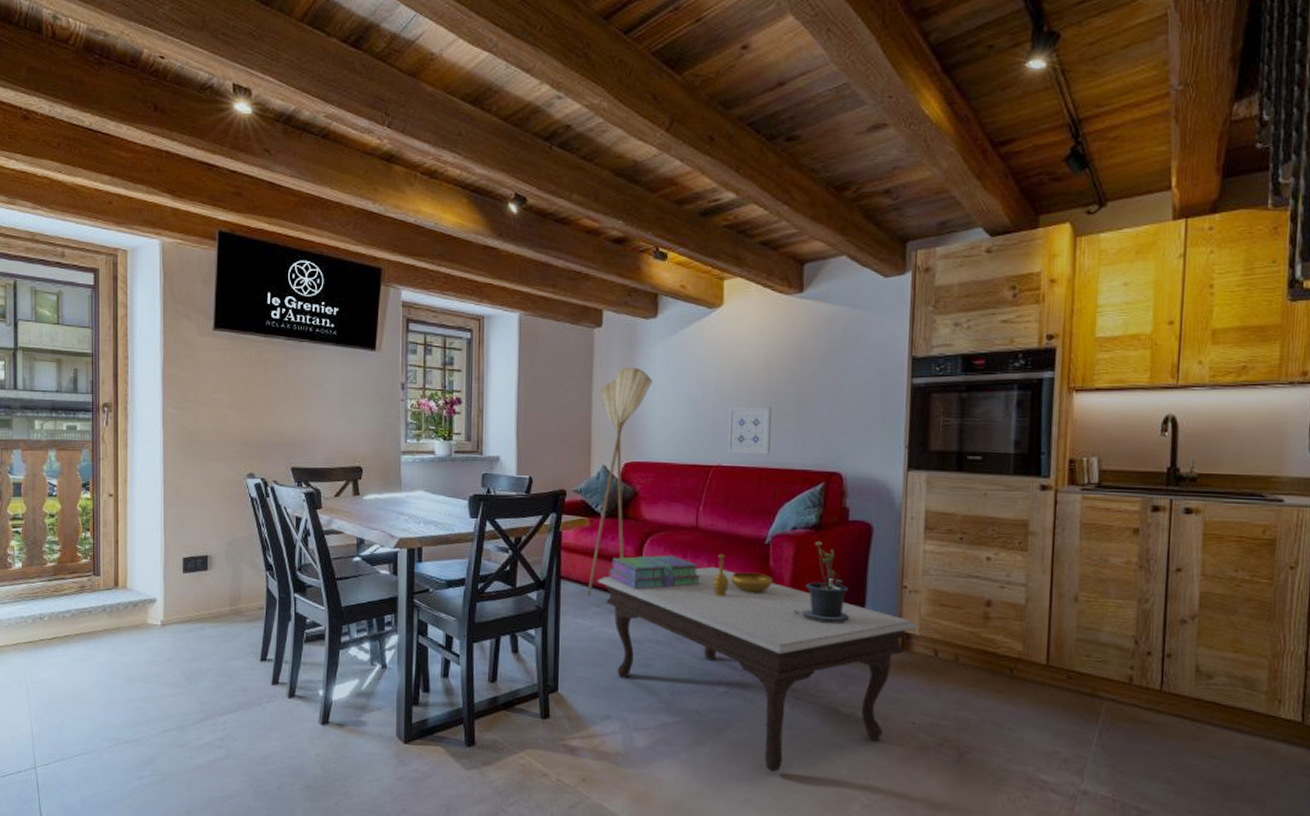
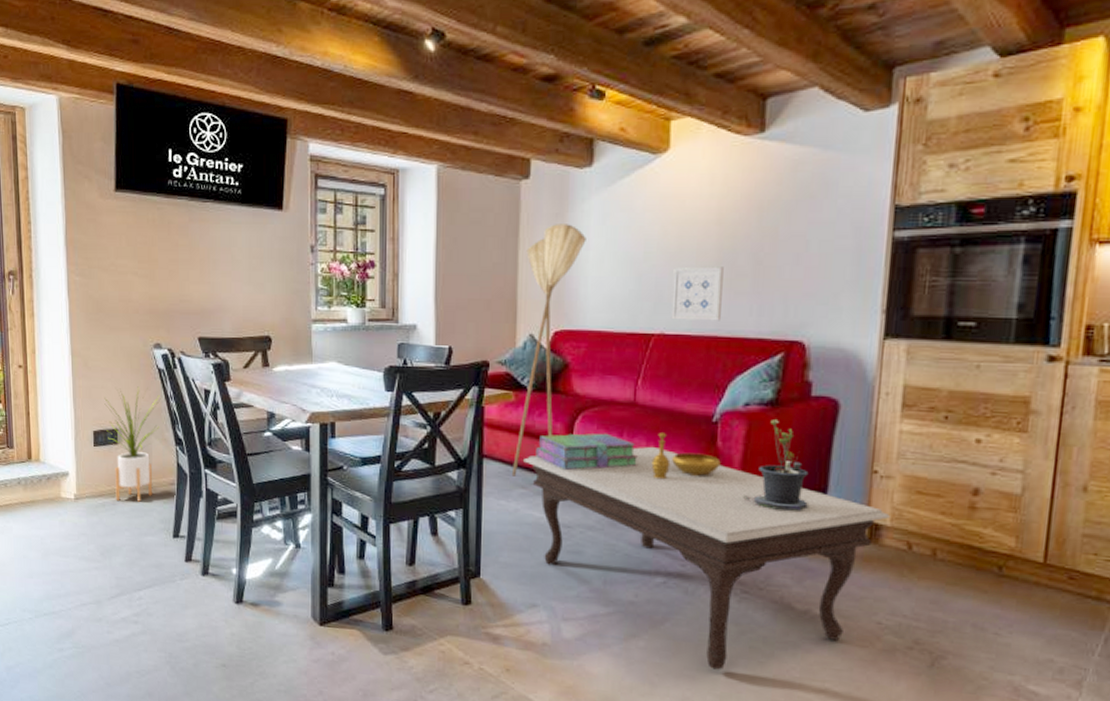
house plant: none [190,514,256,627] -> present [100,386,166,502]

